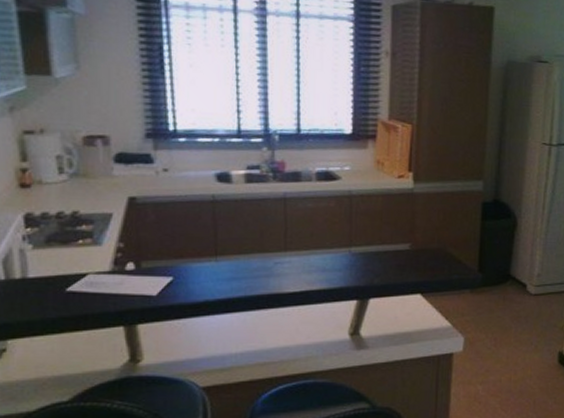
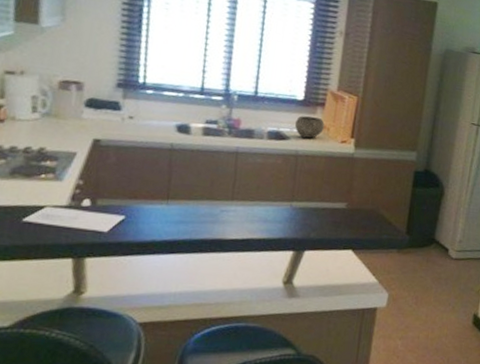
bowl: none [346,151,378,176] -> present [295,115,325,138]

